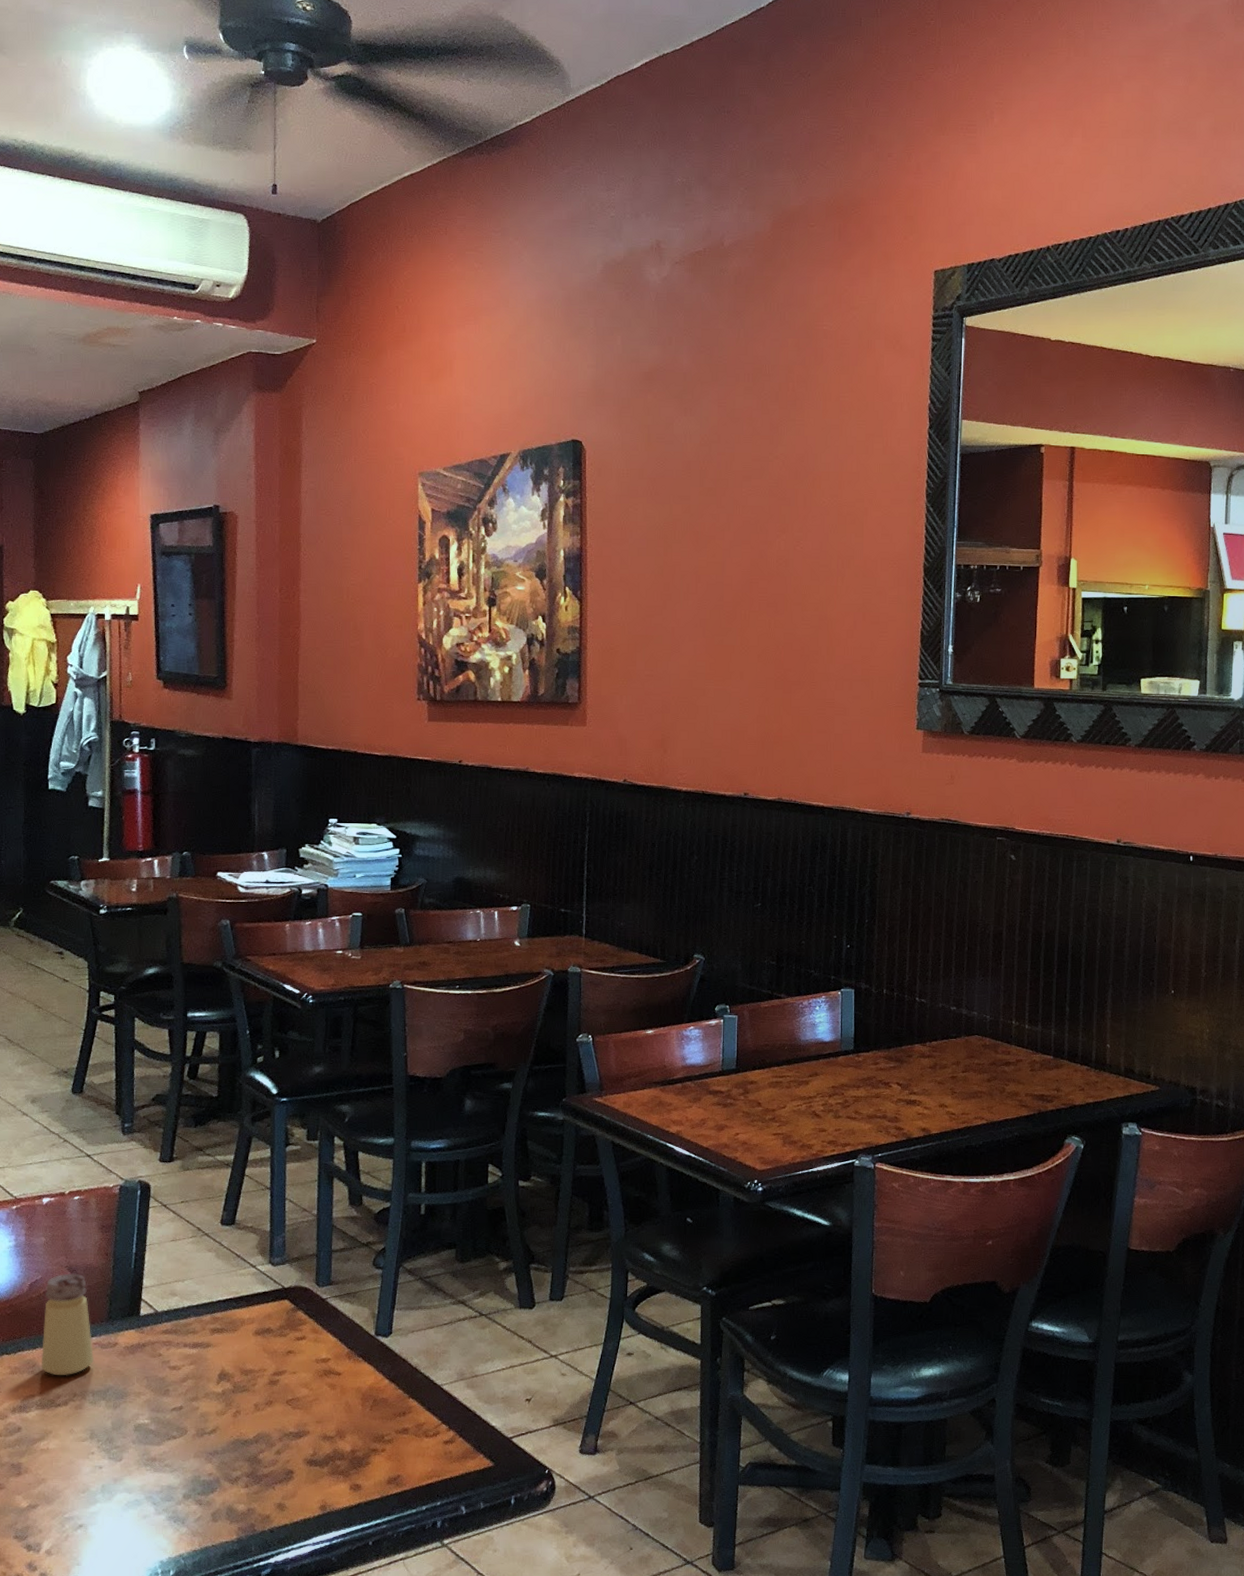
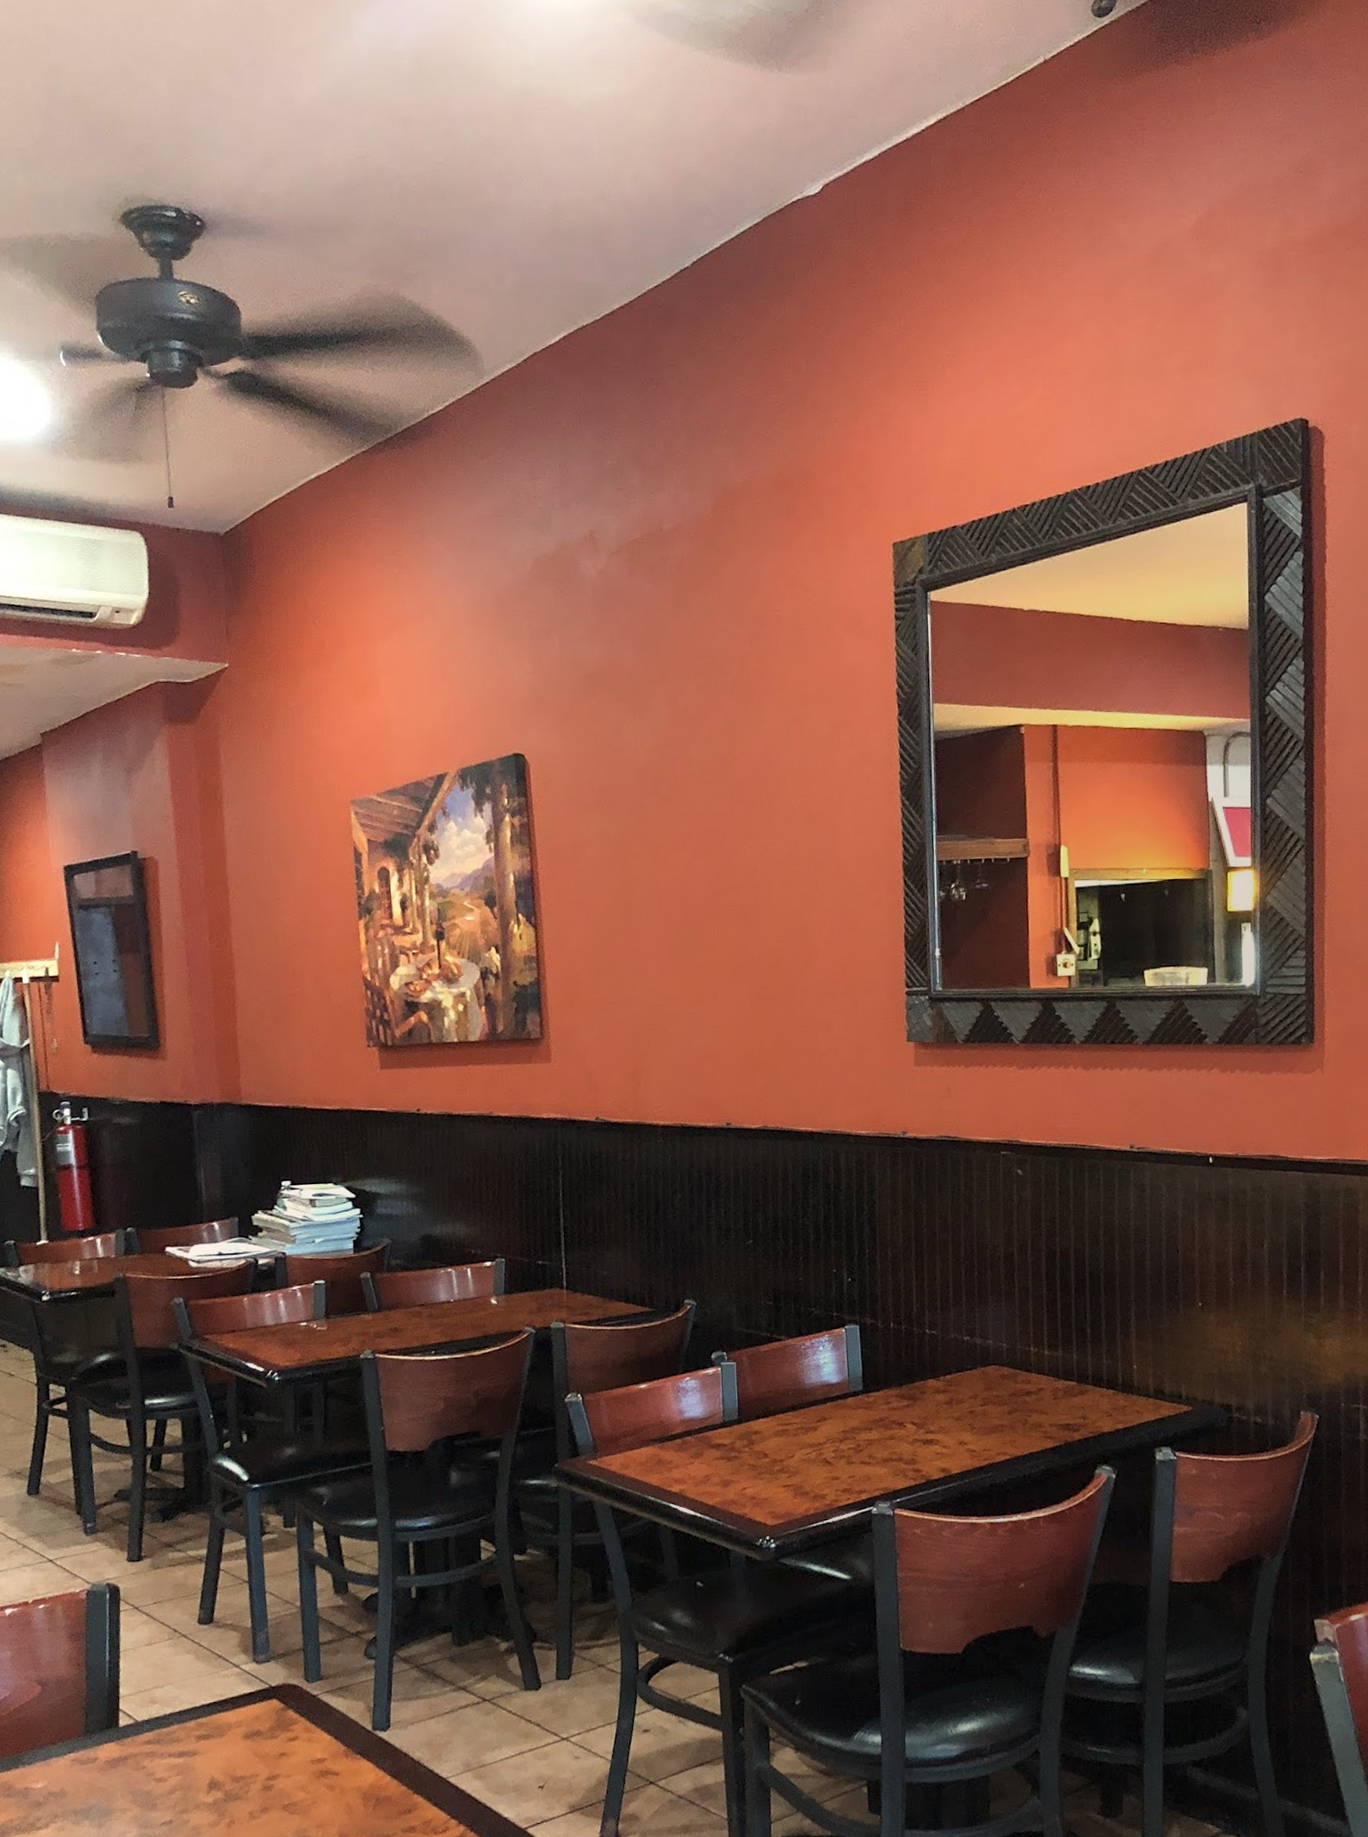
saltshaker: present [41,1273,94,1376] -> none [15,1687,73,1798]

